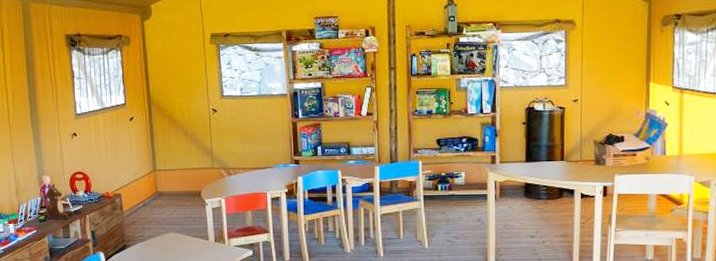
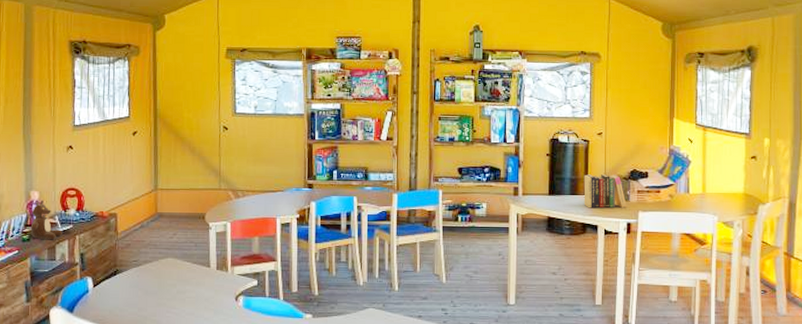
books: none [560,140,603,174] -> present [584,174,627,209]

